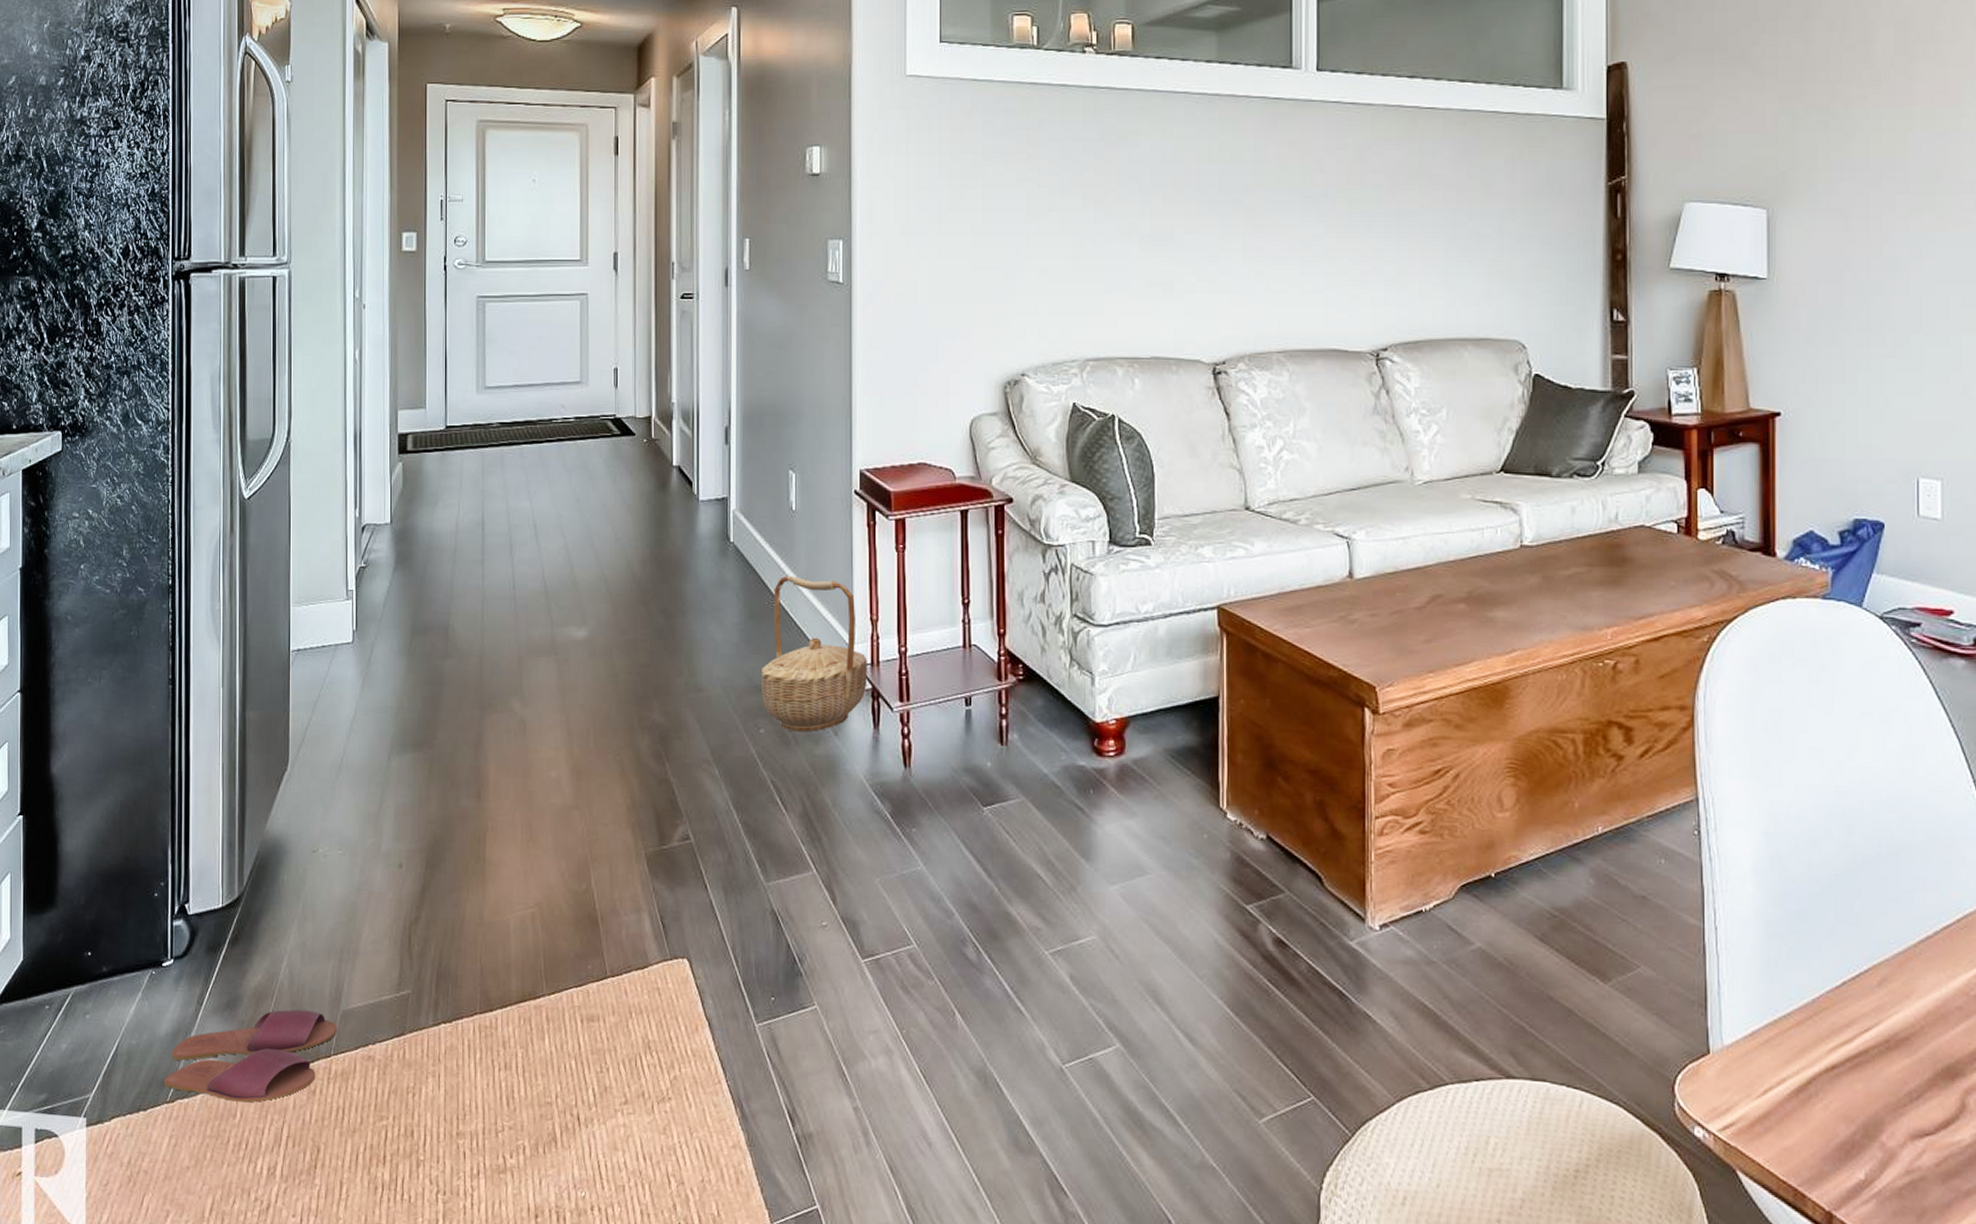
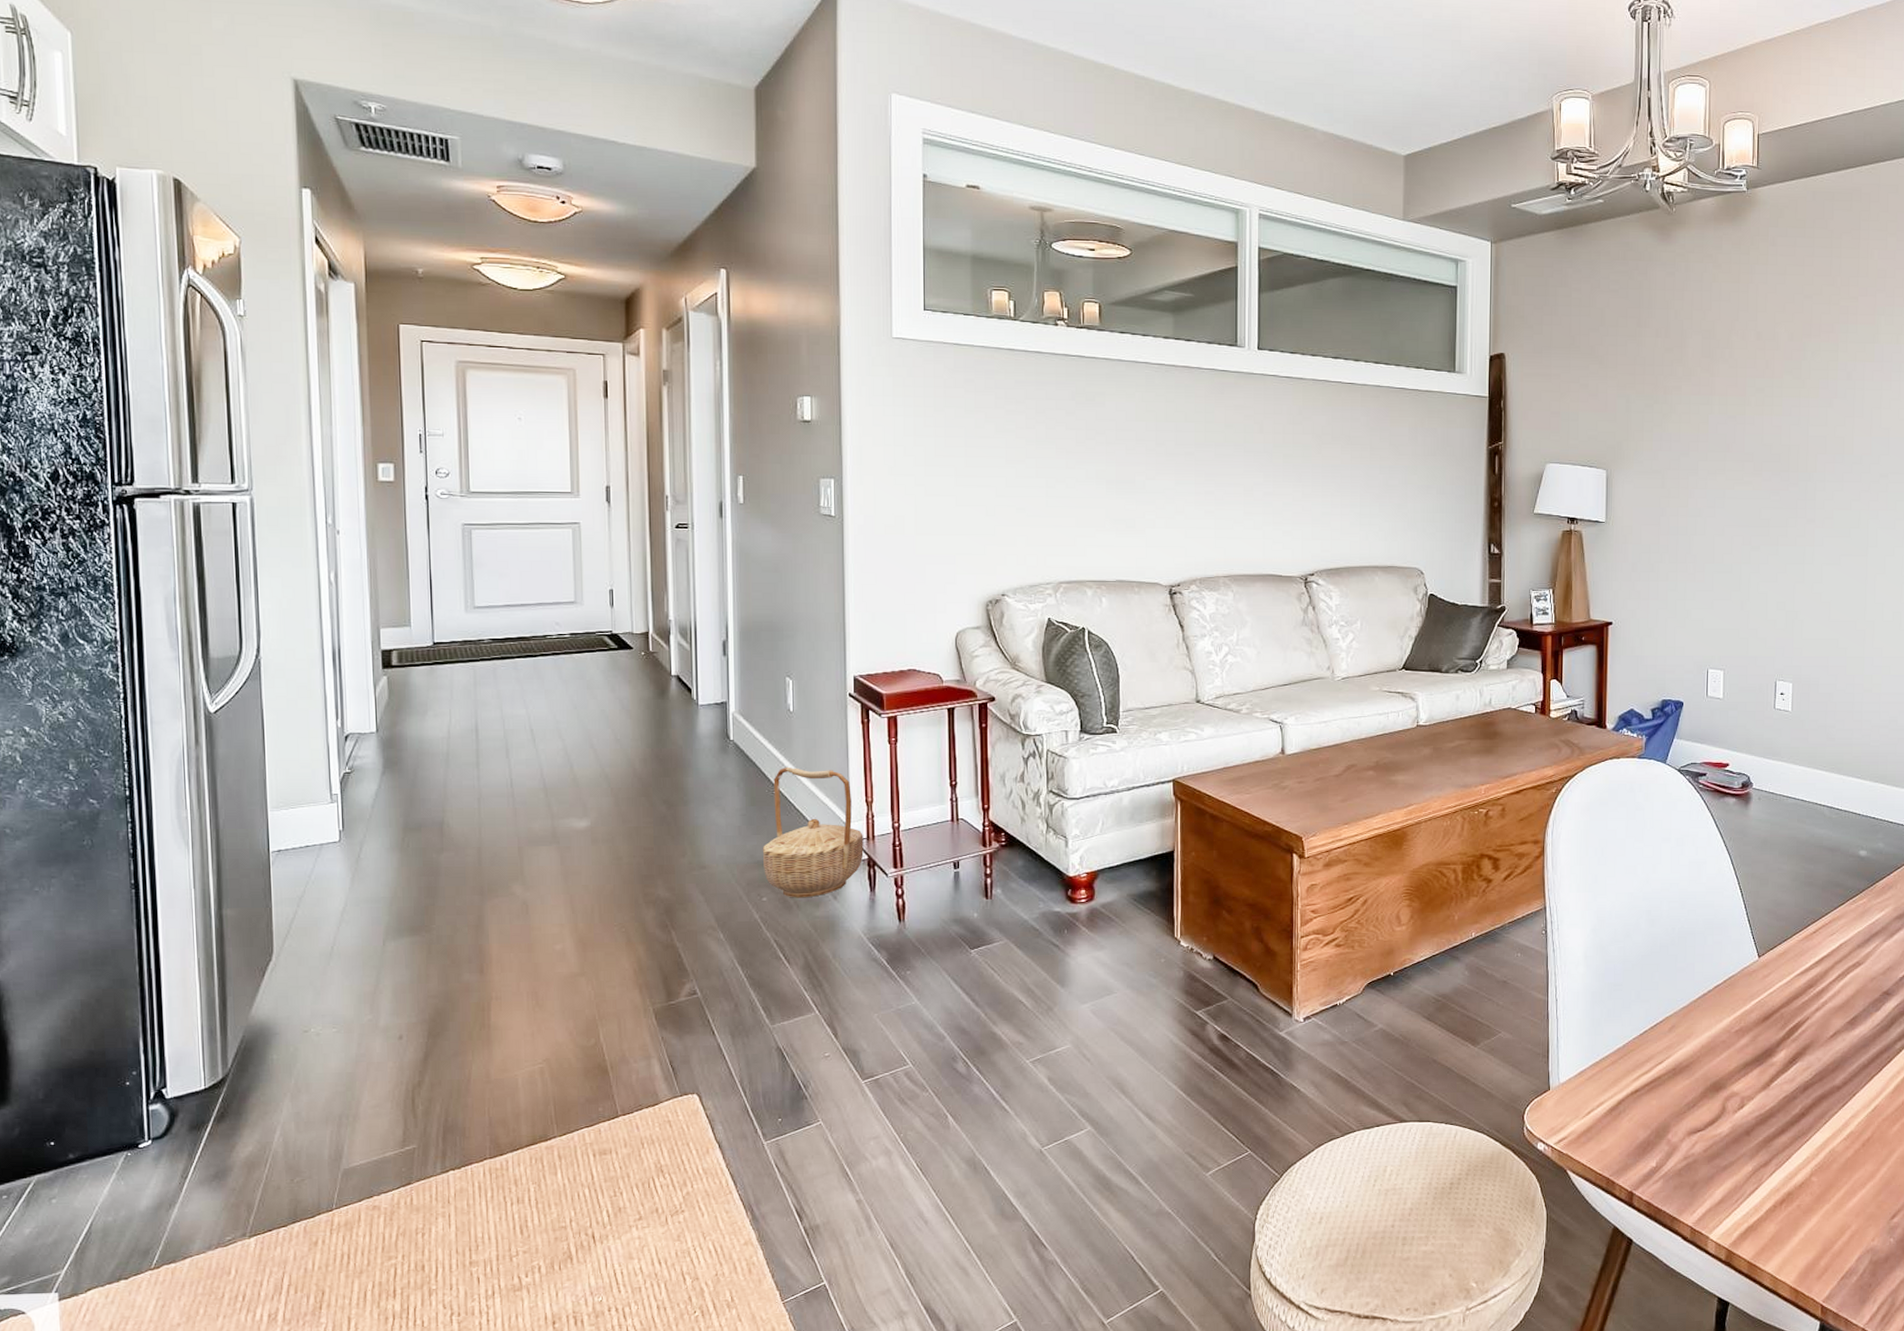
slippers: present [164,1009,337,1103] -> none [147,1172,338,1261]

